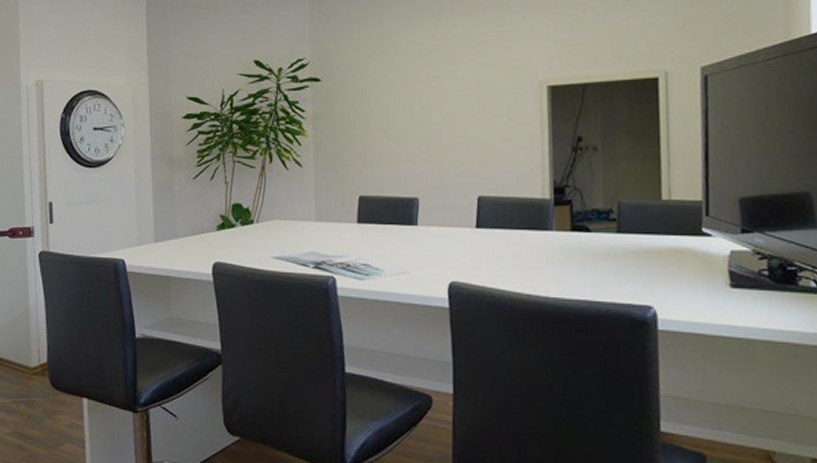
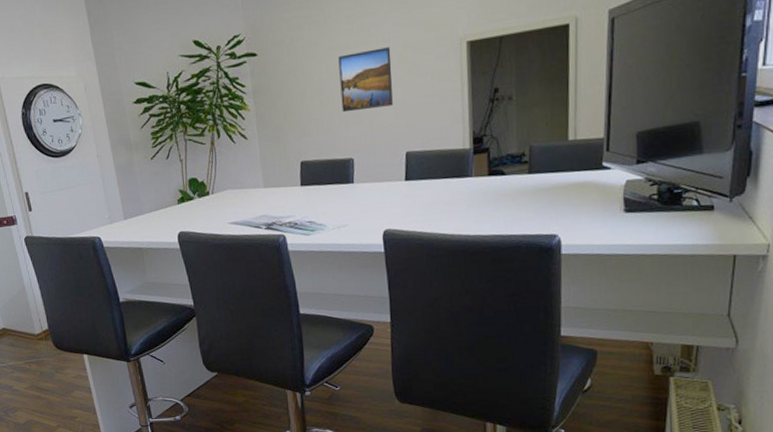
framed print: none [408,84,466,148] -> present [338,47,393,113]

